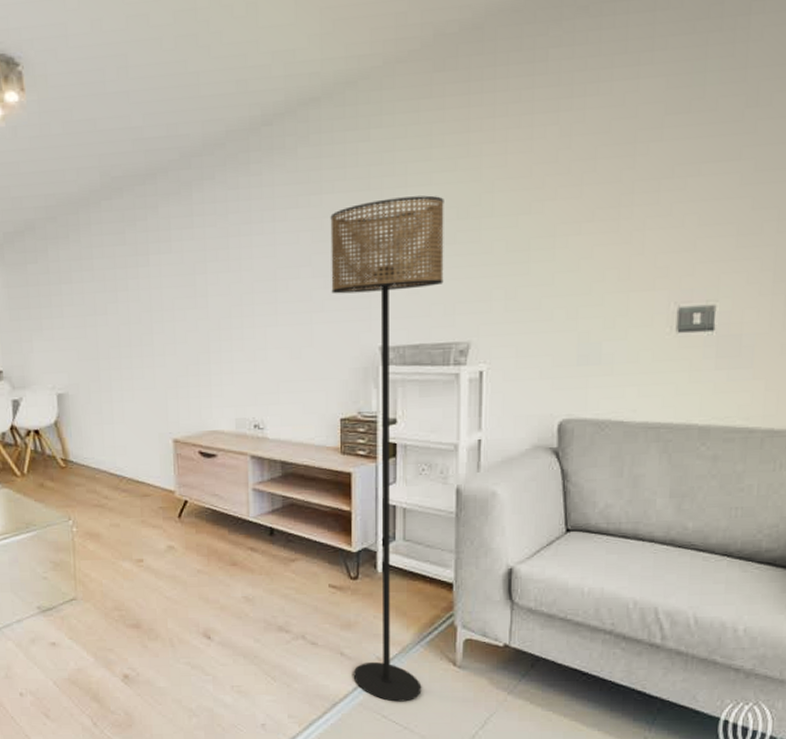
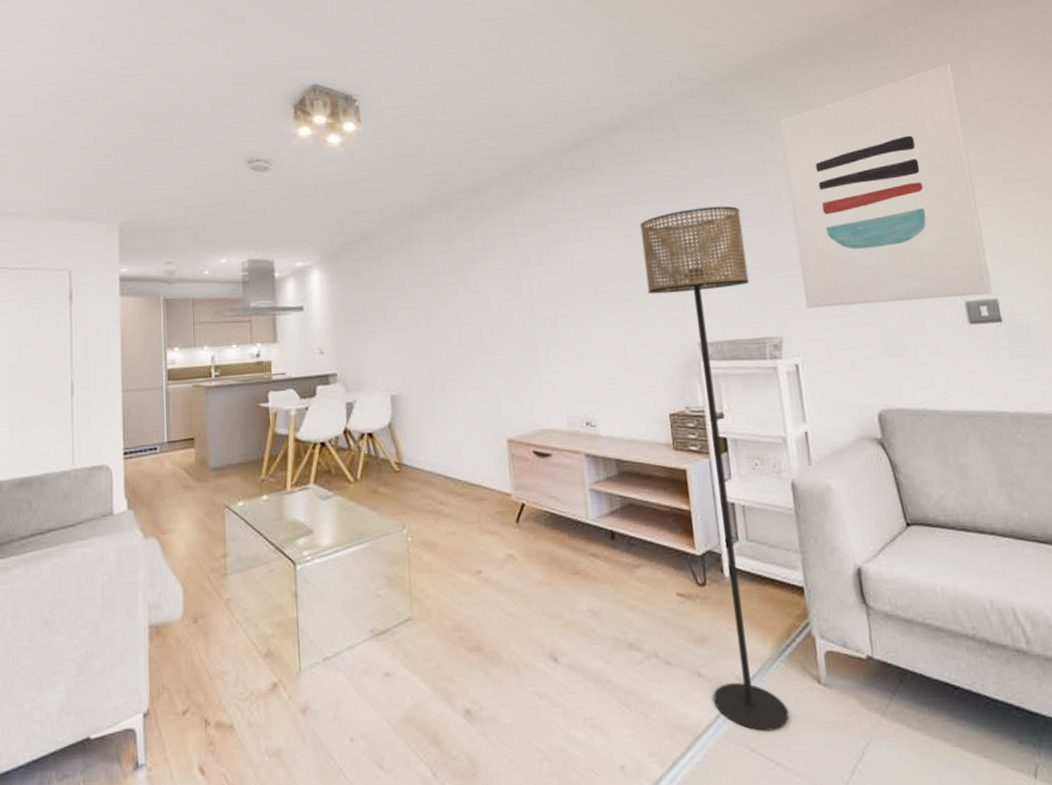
wall art: none [501,18,729,313] -> present [779,63,992,309]

